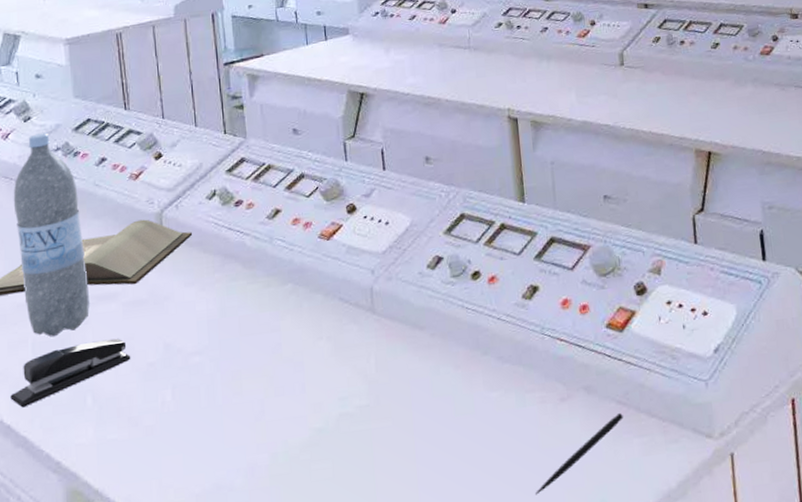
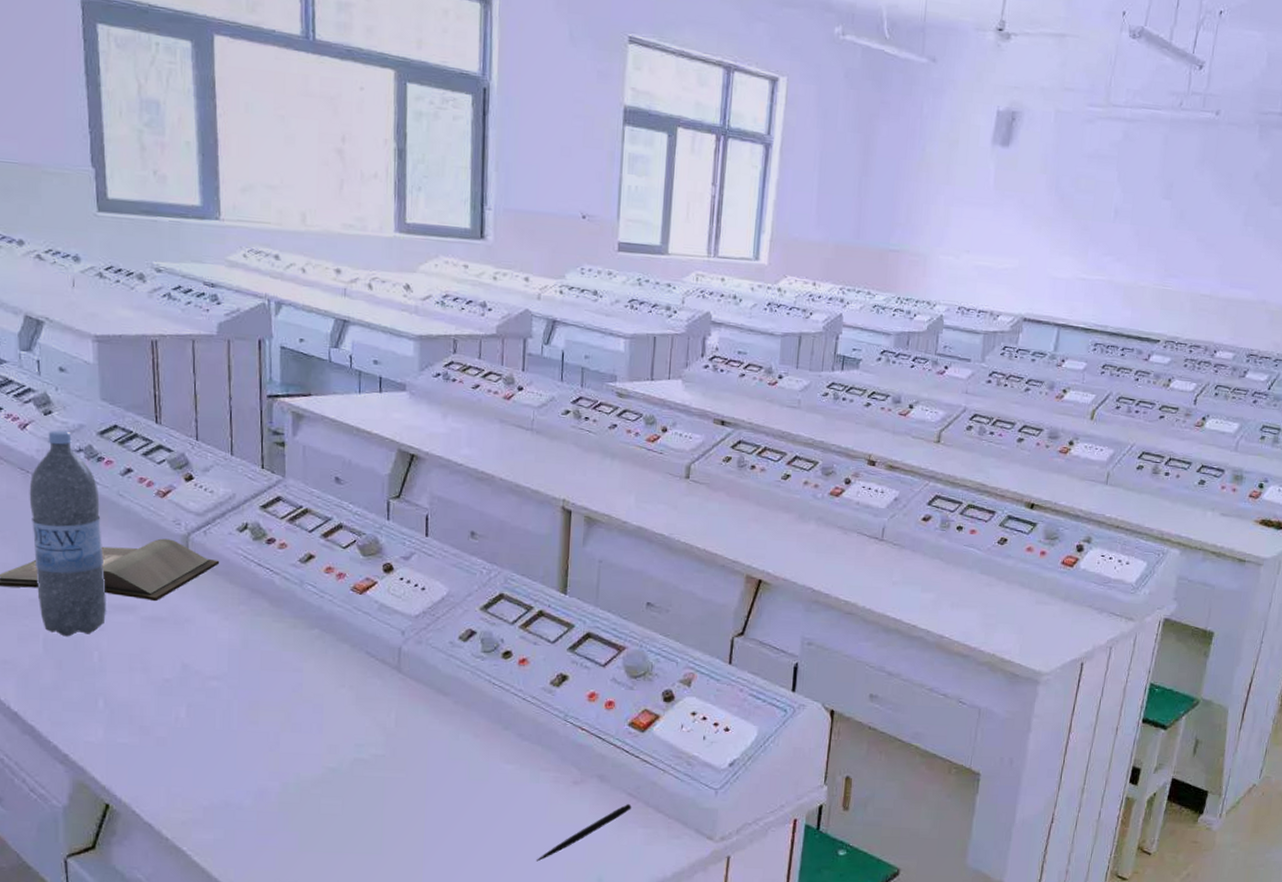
stapler: present [10,338,131,408] -> none [19,648,147,698]

